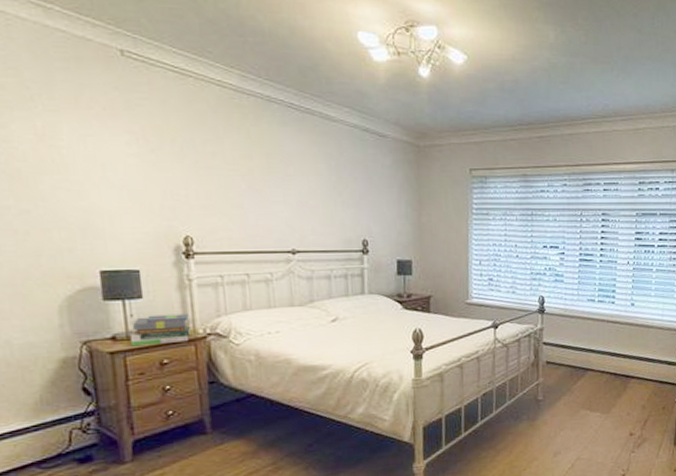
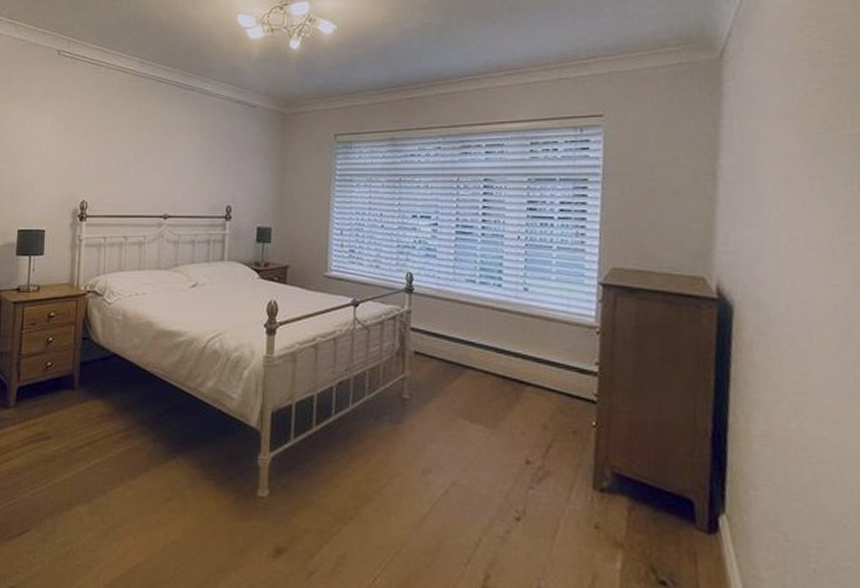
books: present [130,313,191,347] -> none [29,271,75,299]

